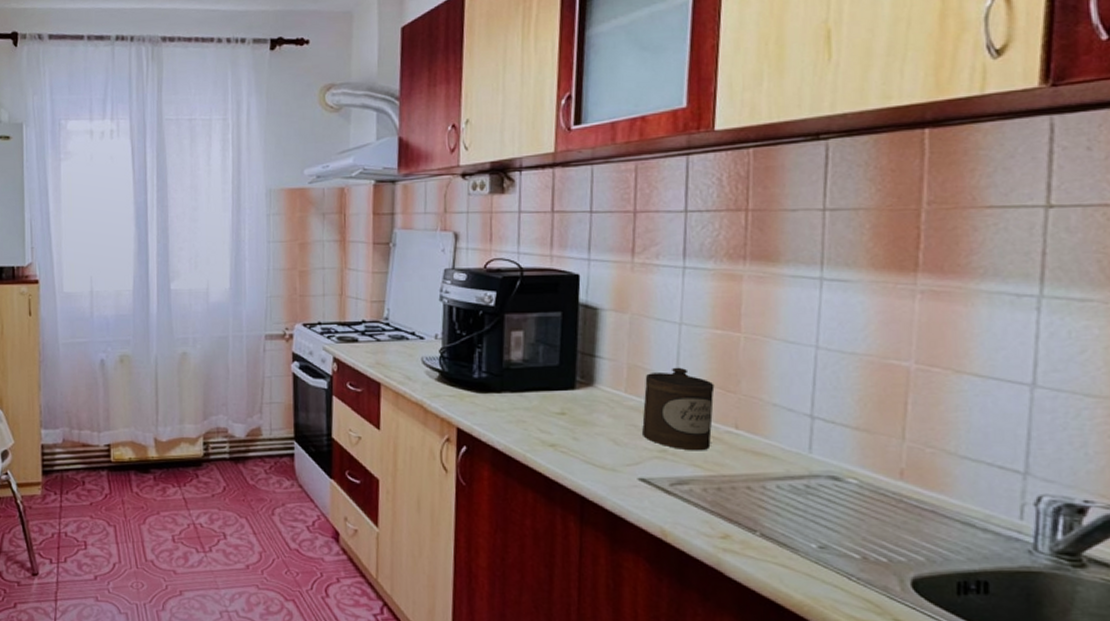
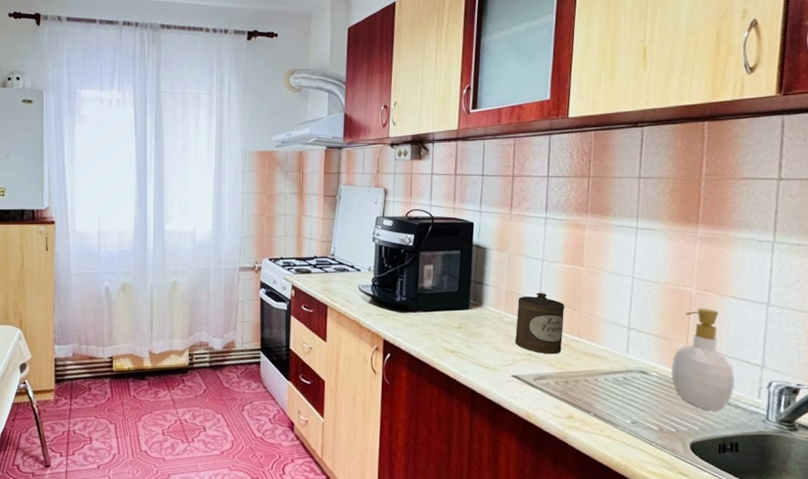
soap bottle: none [879,390,981,536] -> present [671,308,735,411]

